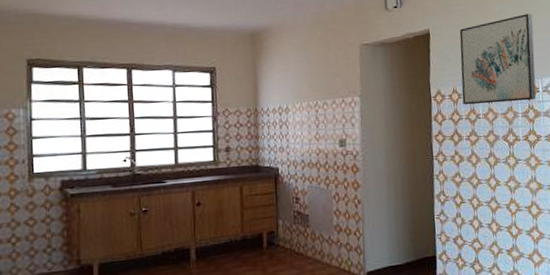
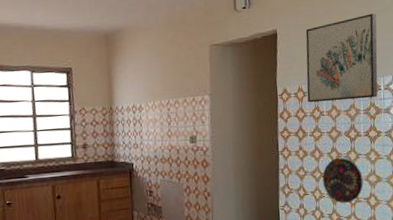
decorative plate: none [479,163,524,212] -> present [322,157,364,203]

